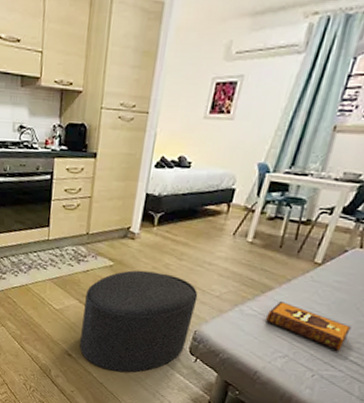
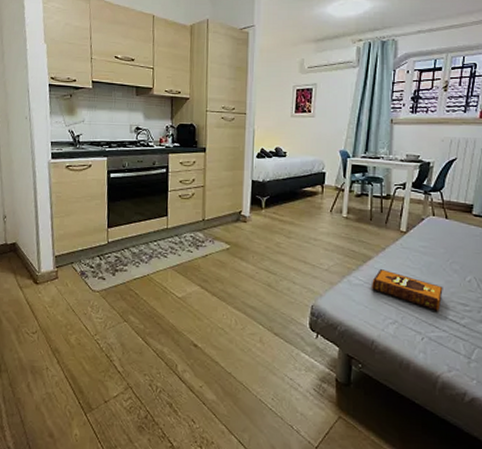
ottoman: present [79,270,198,373] -> none [205,251,309,358]

